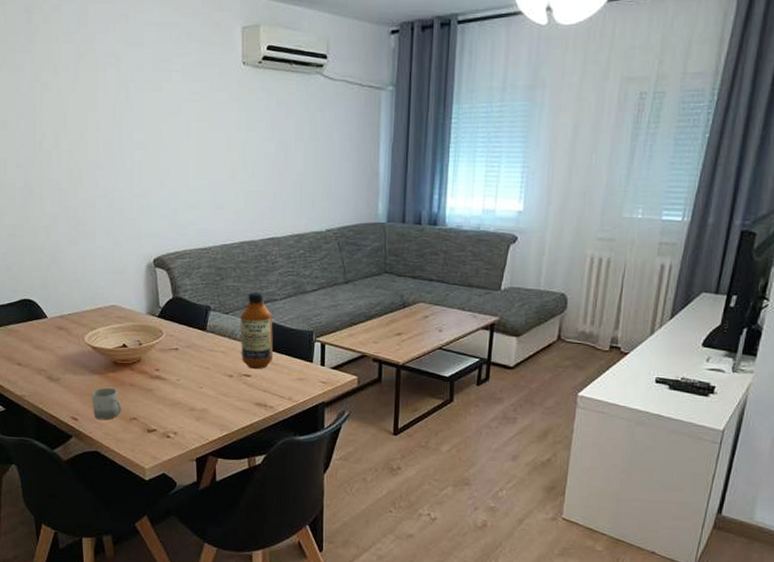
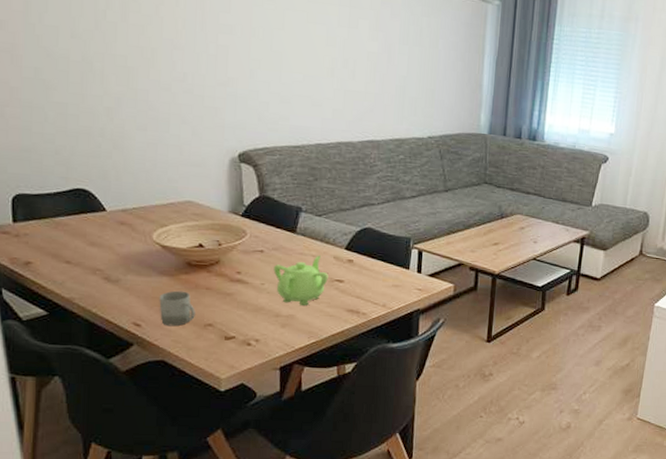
teapot: none [187,351,237,400] -> present [273,255,328,306]
bottle: present [240,291,274,370] -> none [333,194,369,275]

